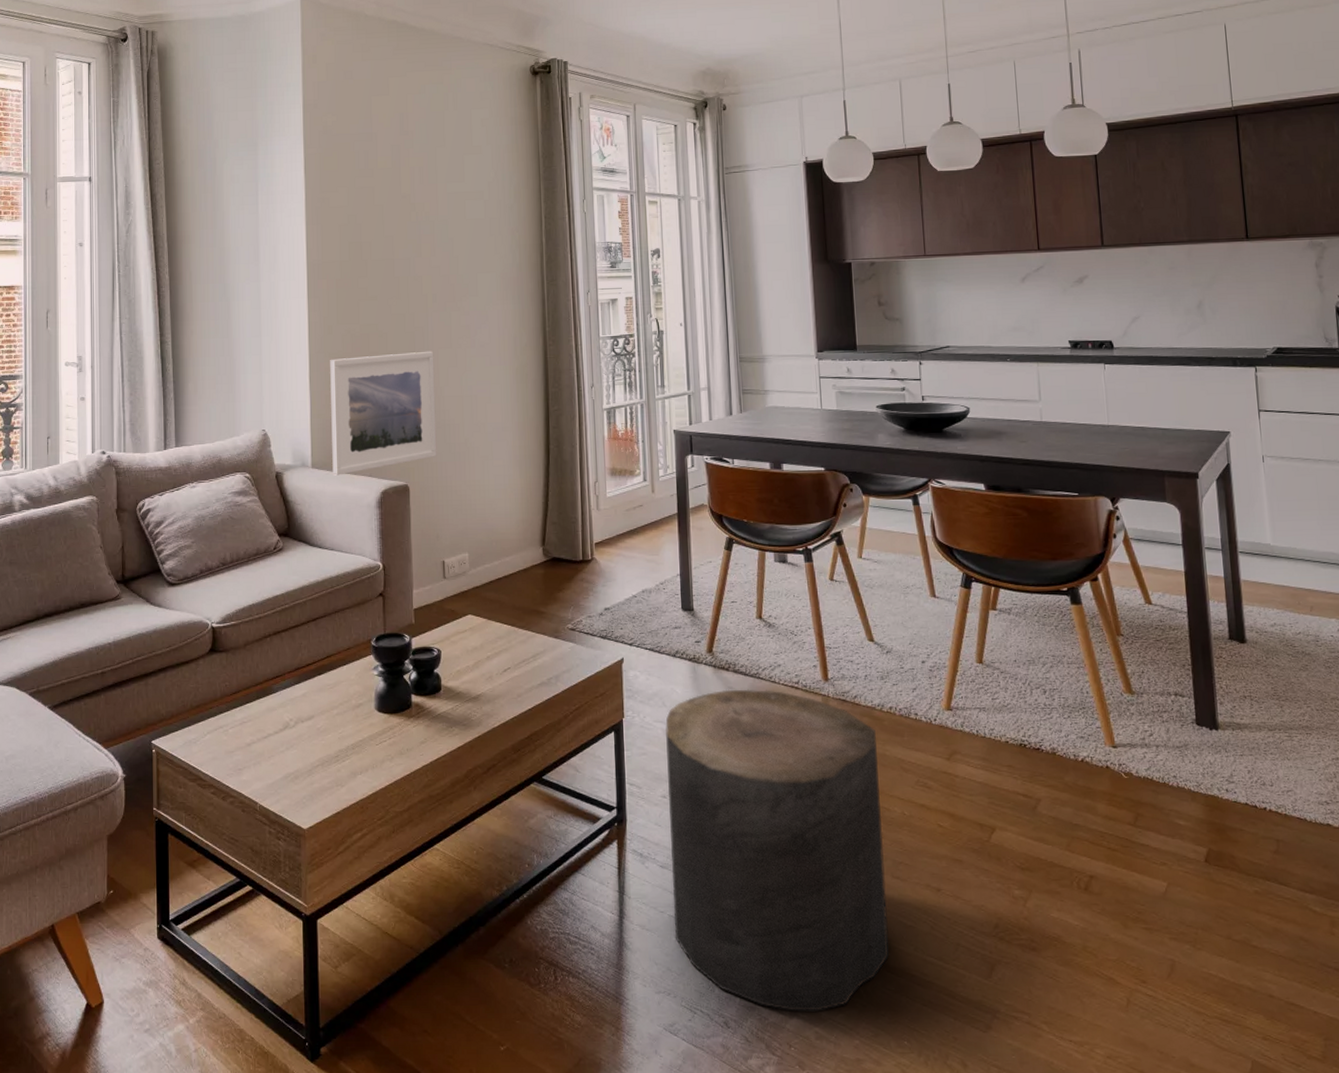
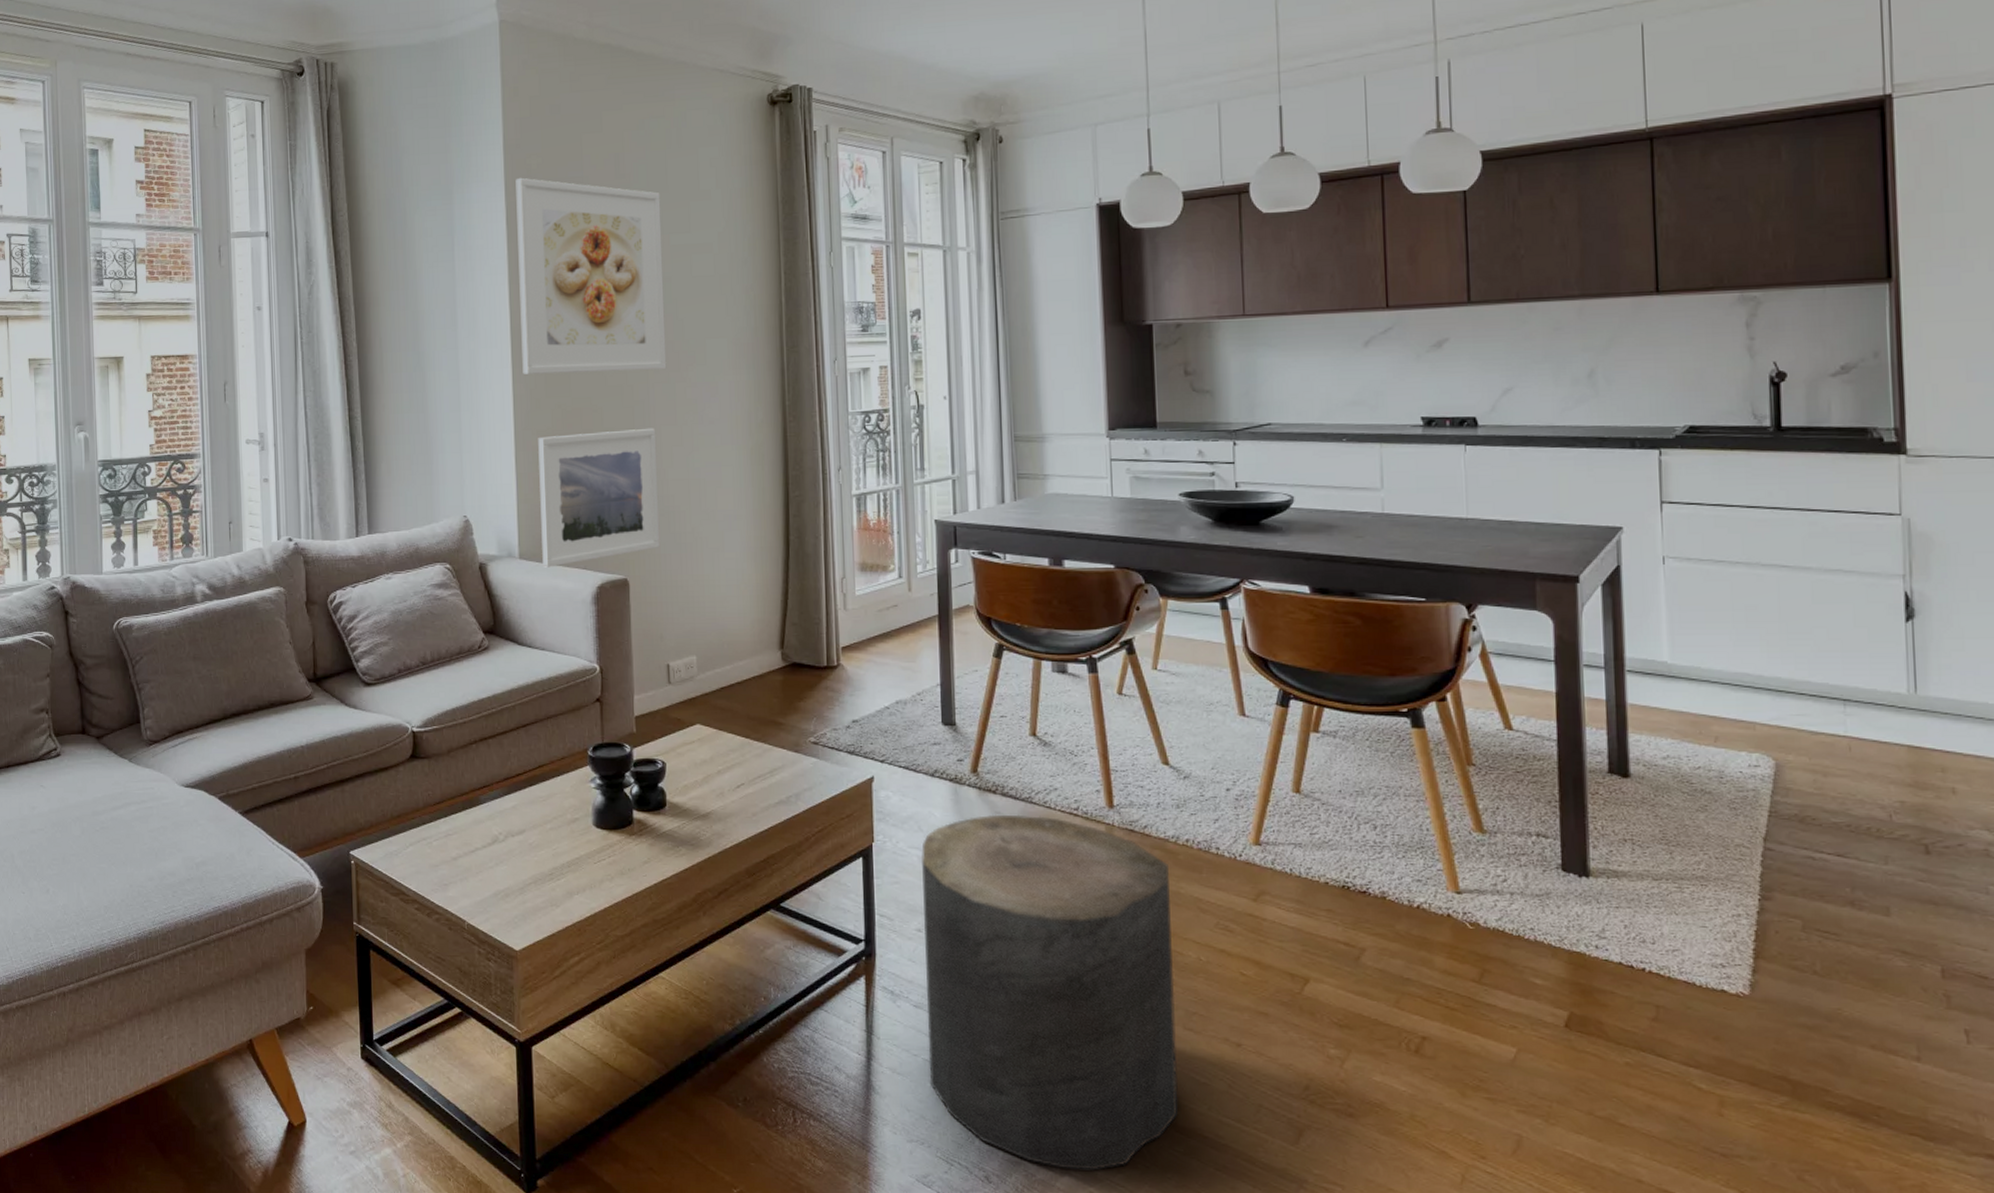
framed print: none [313,133,444,304] -> present [515,177,667,374]

